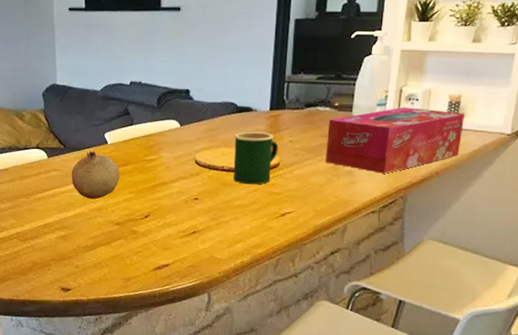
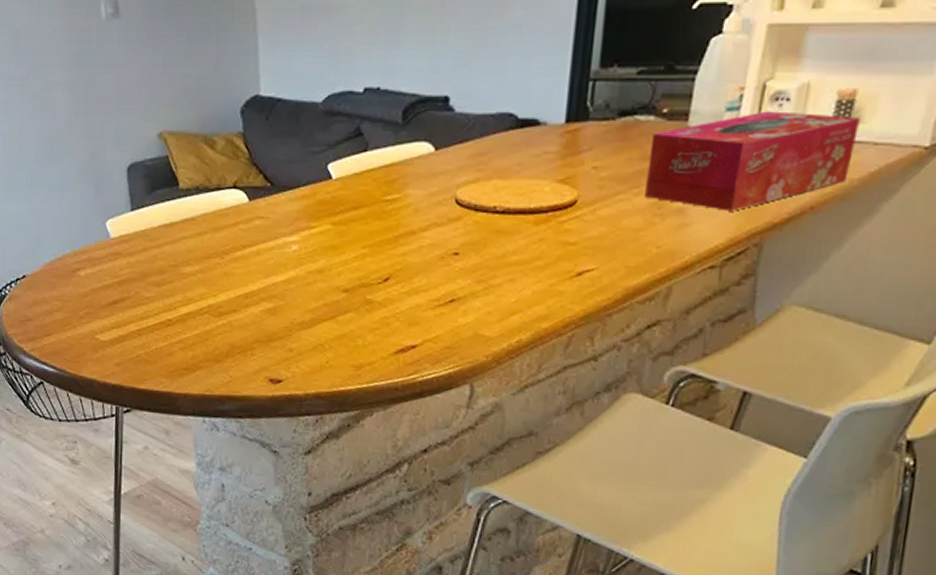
fruit: present [71,151,120,200] -> none [281,189,349,258]
mug: present [233,132,278,185] -> none [510,156,577,232]

